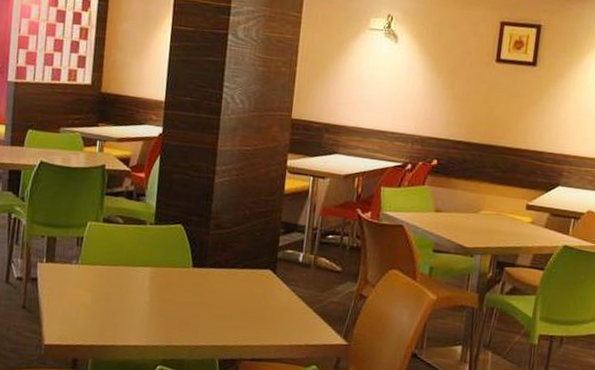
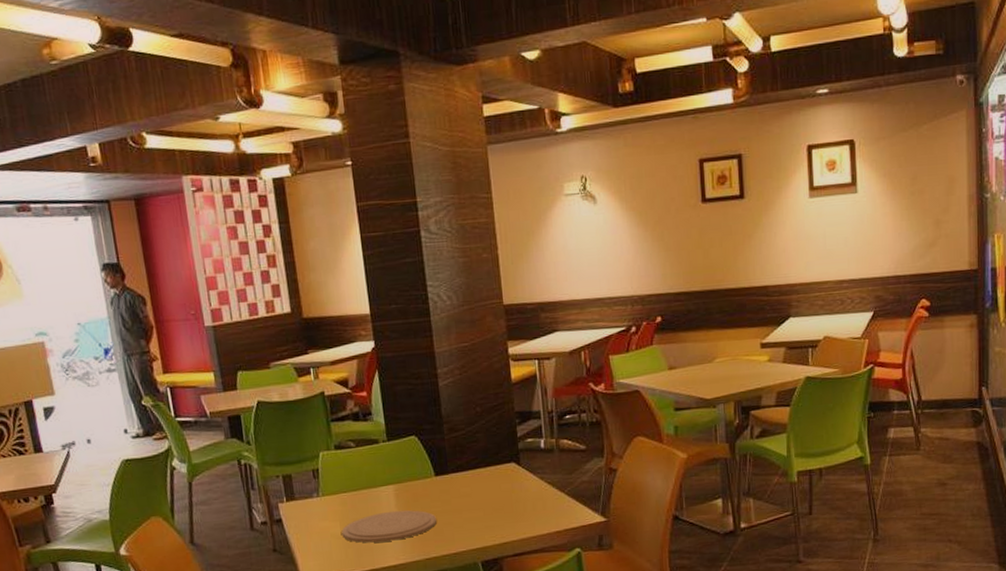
plate: none [91,291,185,322] -> present [341,510,437,543]

